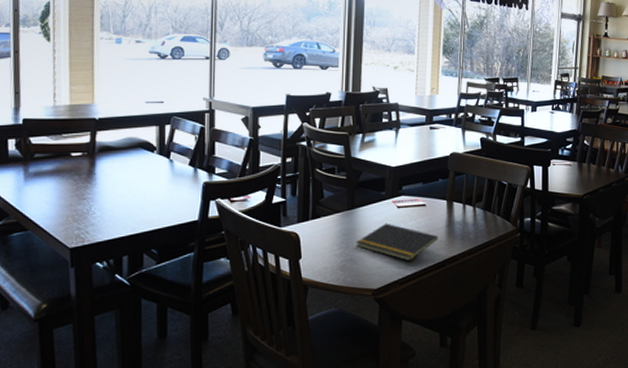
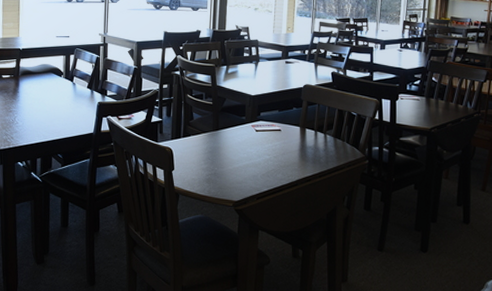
notepad: present [355,223,438,261] -> none [219,144,292,179]

